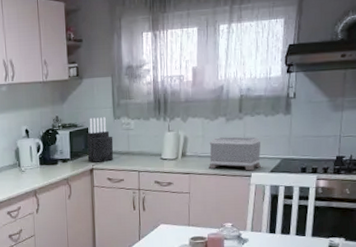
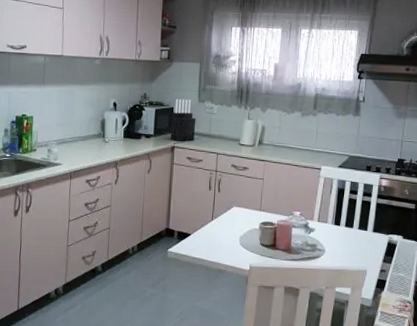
toaster: present [209,136,261,171] -> none [283,130,331,164]

